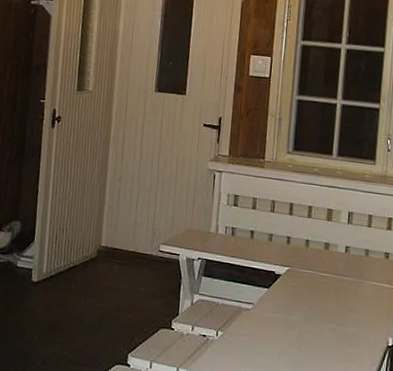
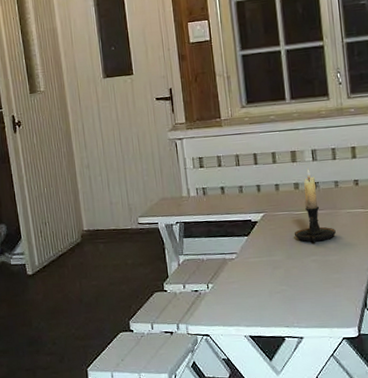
candle holder: none [315,230,358,310] -> present [294,168,336,243]

